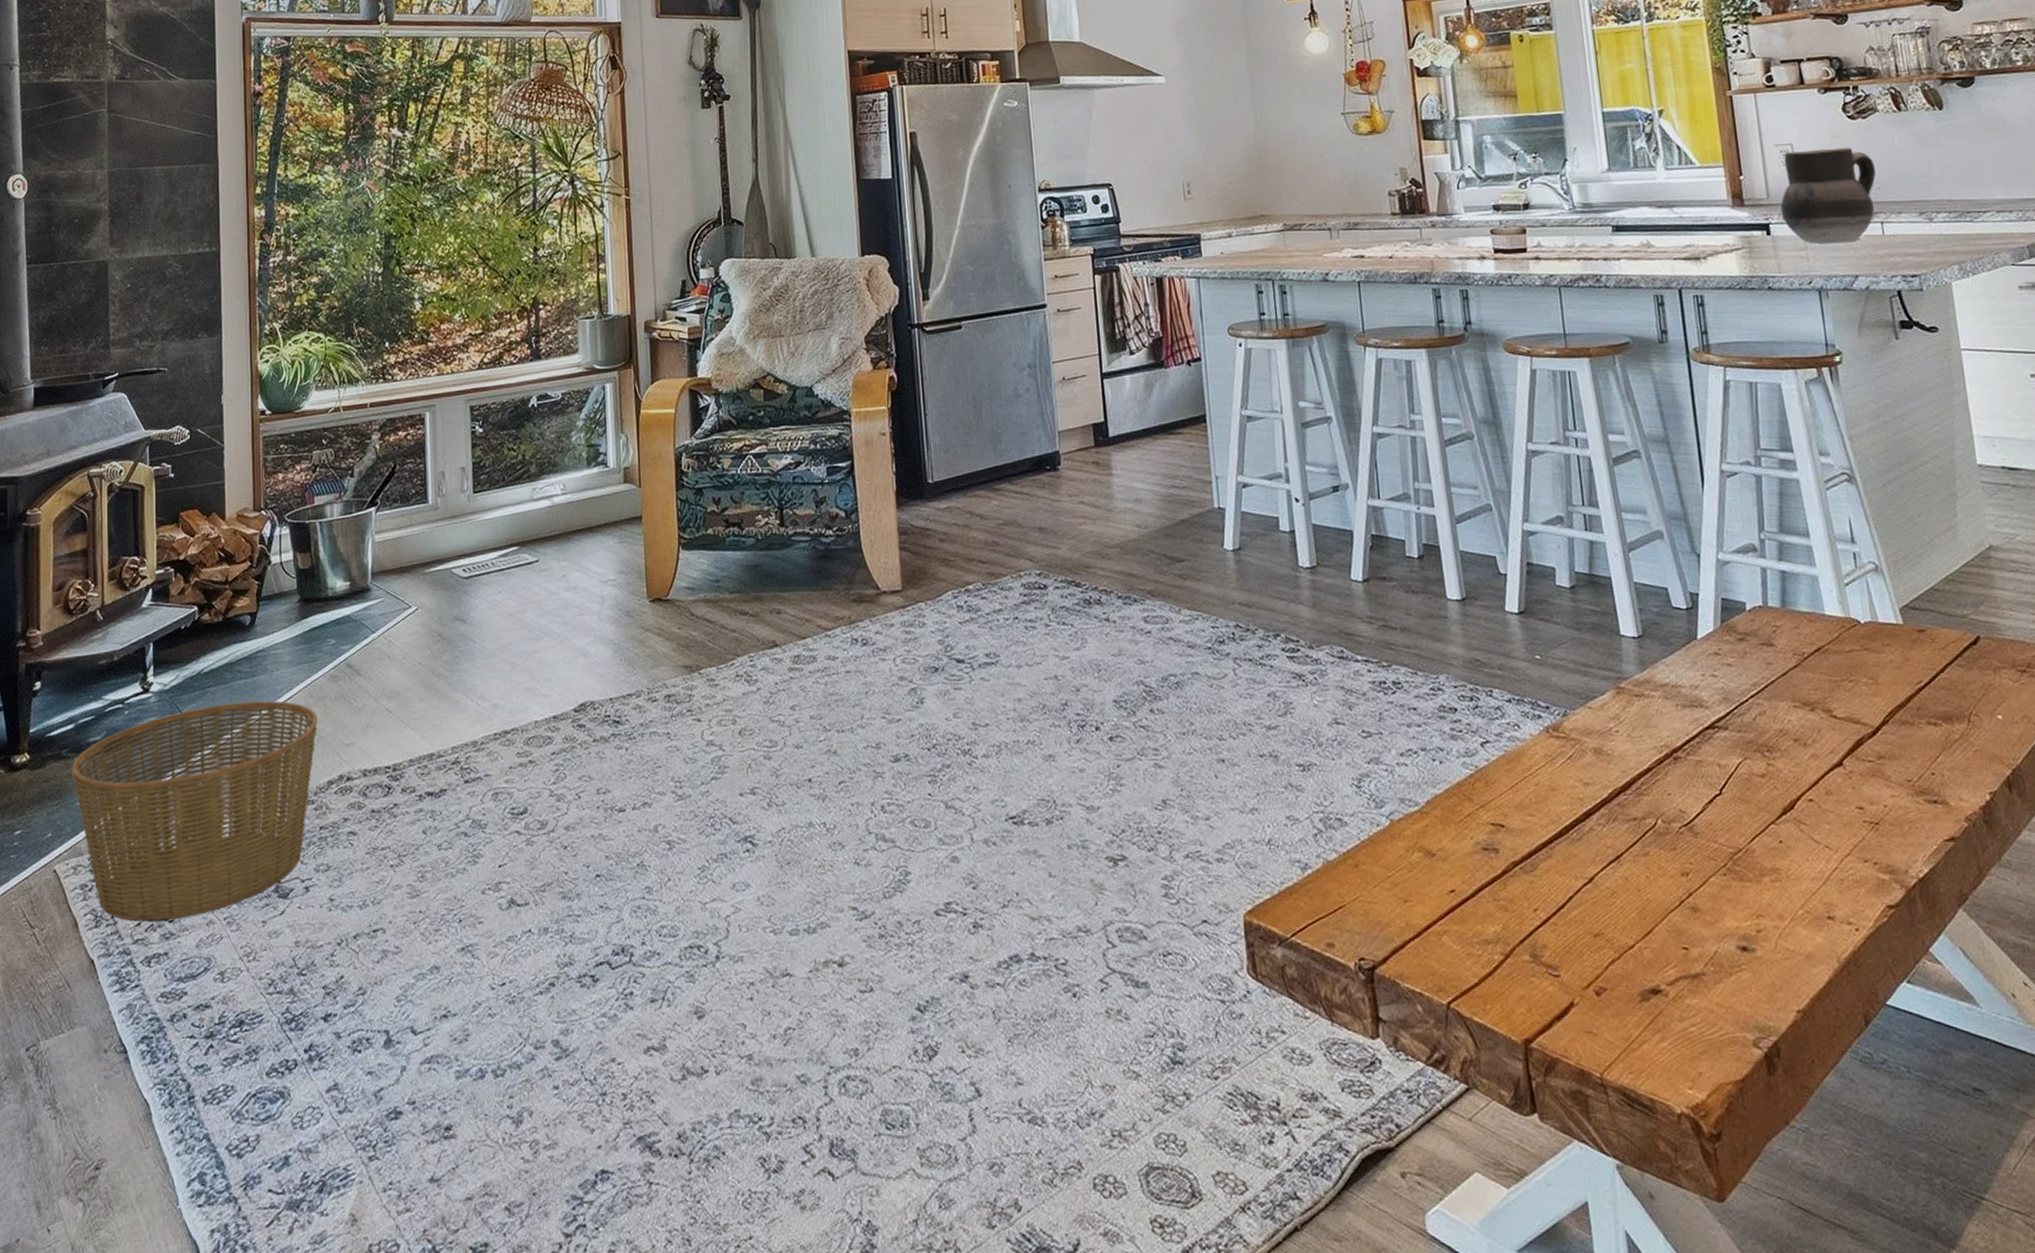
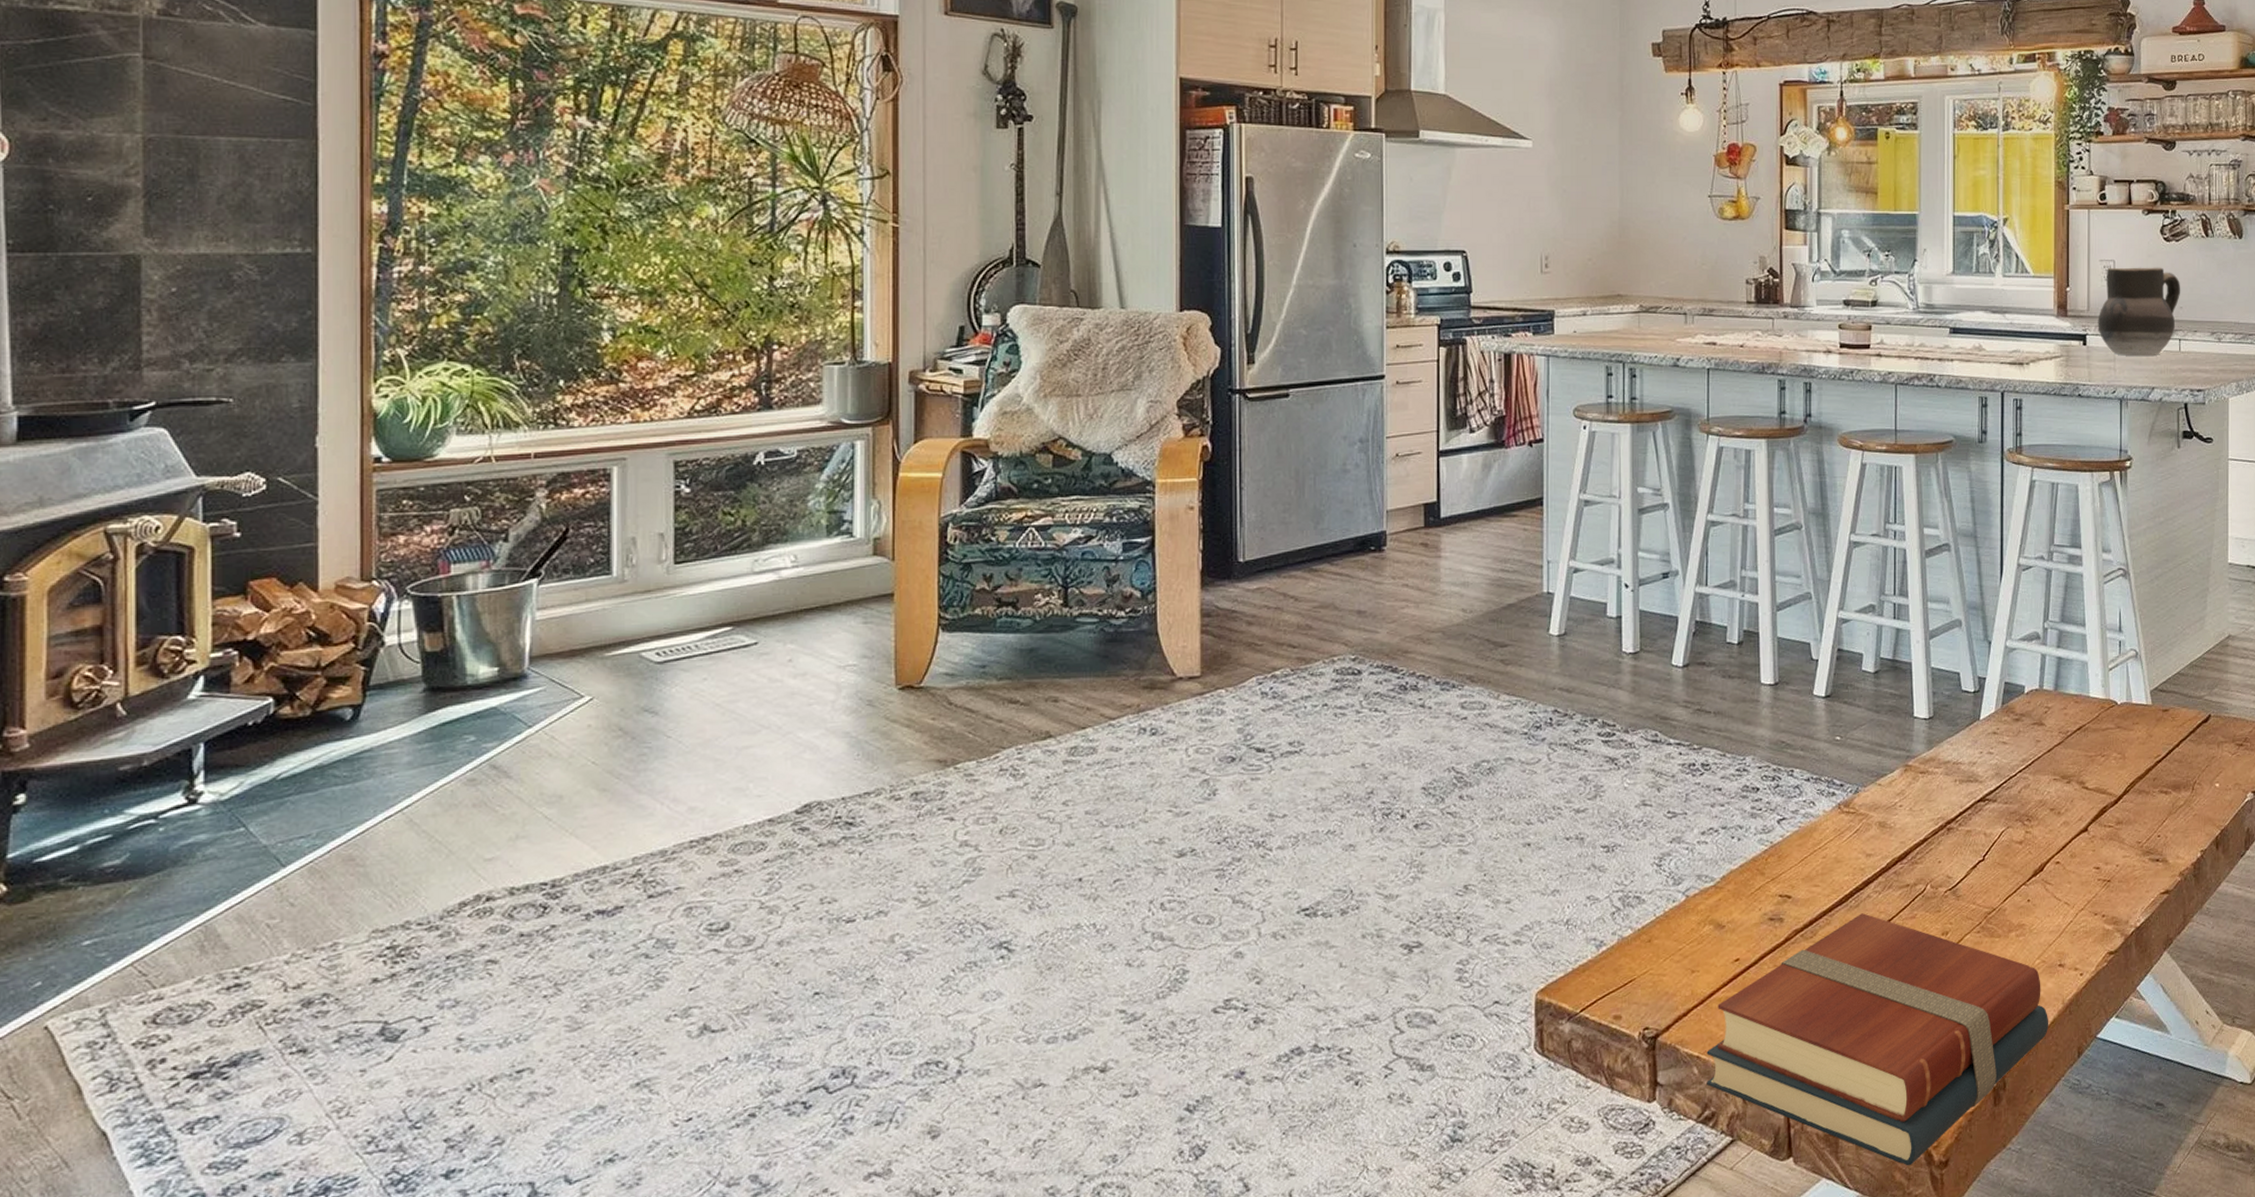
basket: present [70,700,319,921] -> none [72,810,448,1081]
books: none [1429,847,1825,1136] -> present [1706,913,2049,1166]

